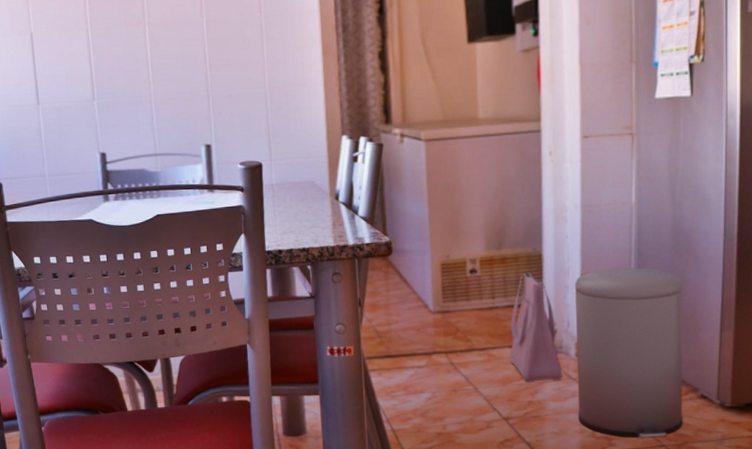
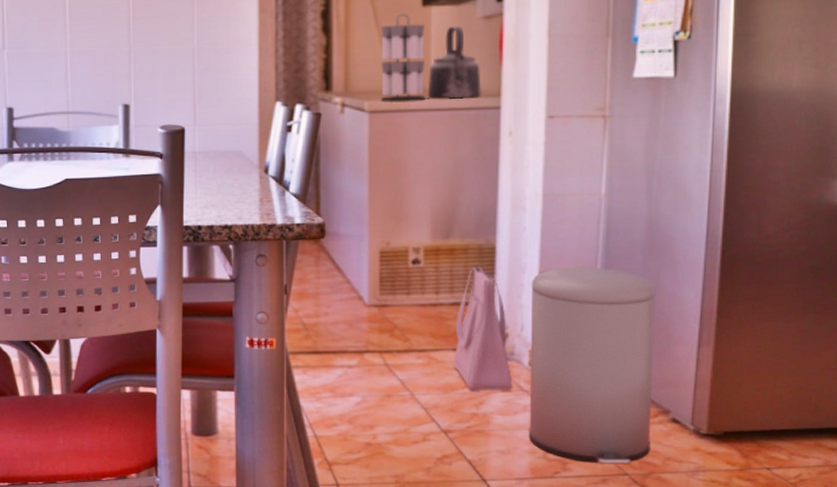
spice rack: none [432,50,475,132] -> present [381,13,426,104]
kettle: none [476,59,523,127] -> present [427,26,481,100]

